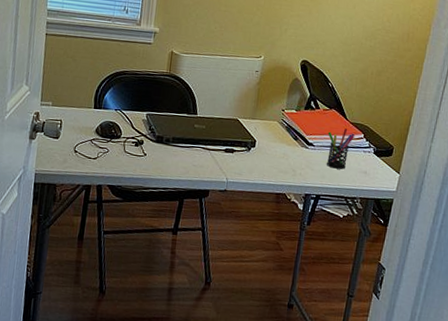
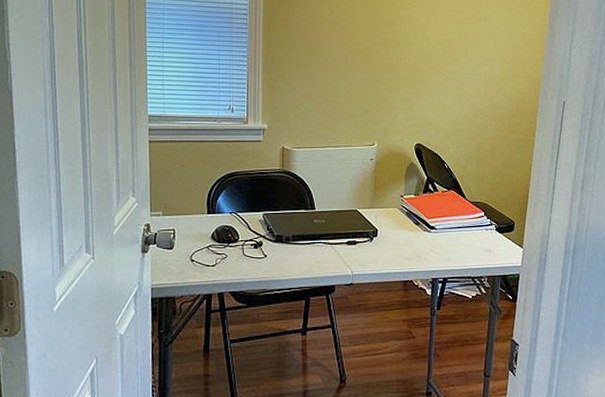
pen holder: present [327,127,354,169] -> none [448,207,475,250]

